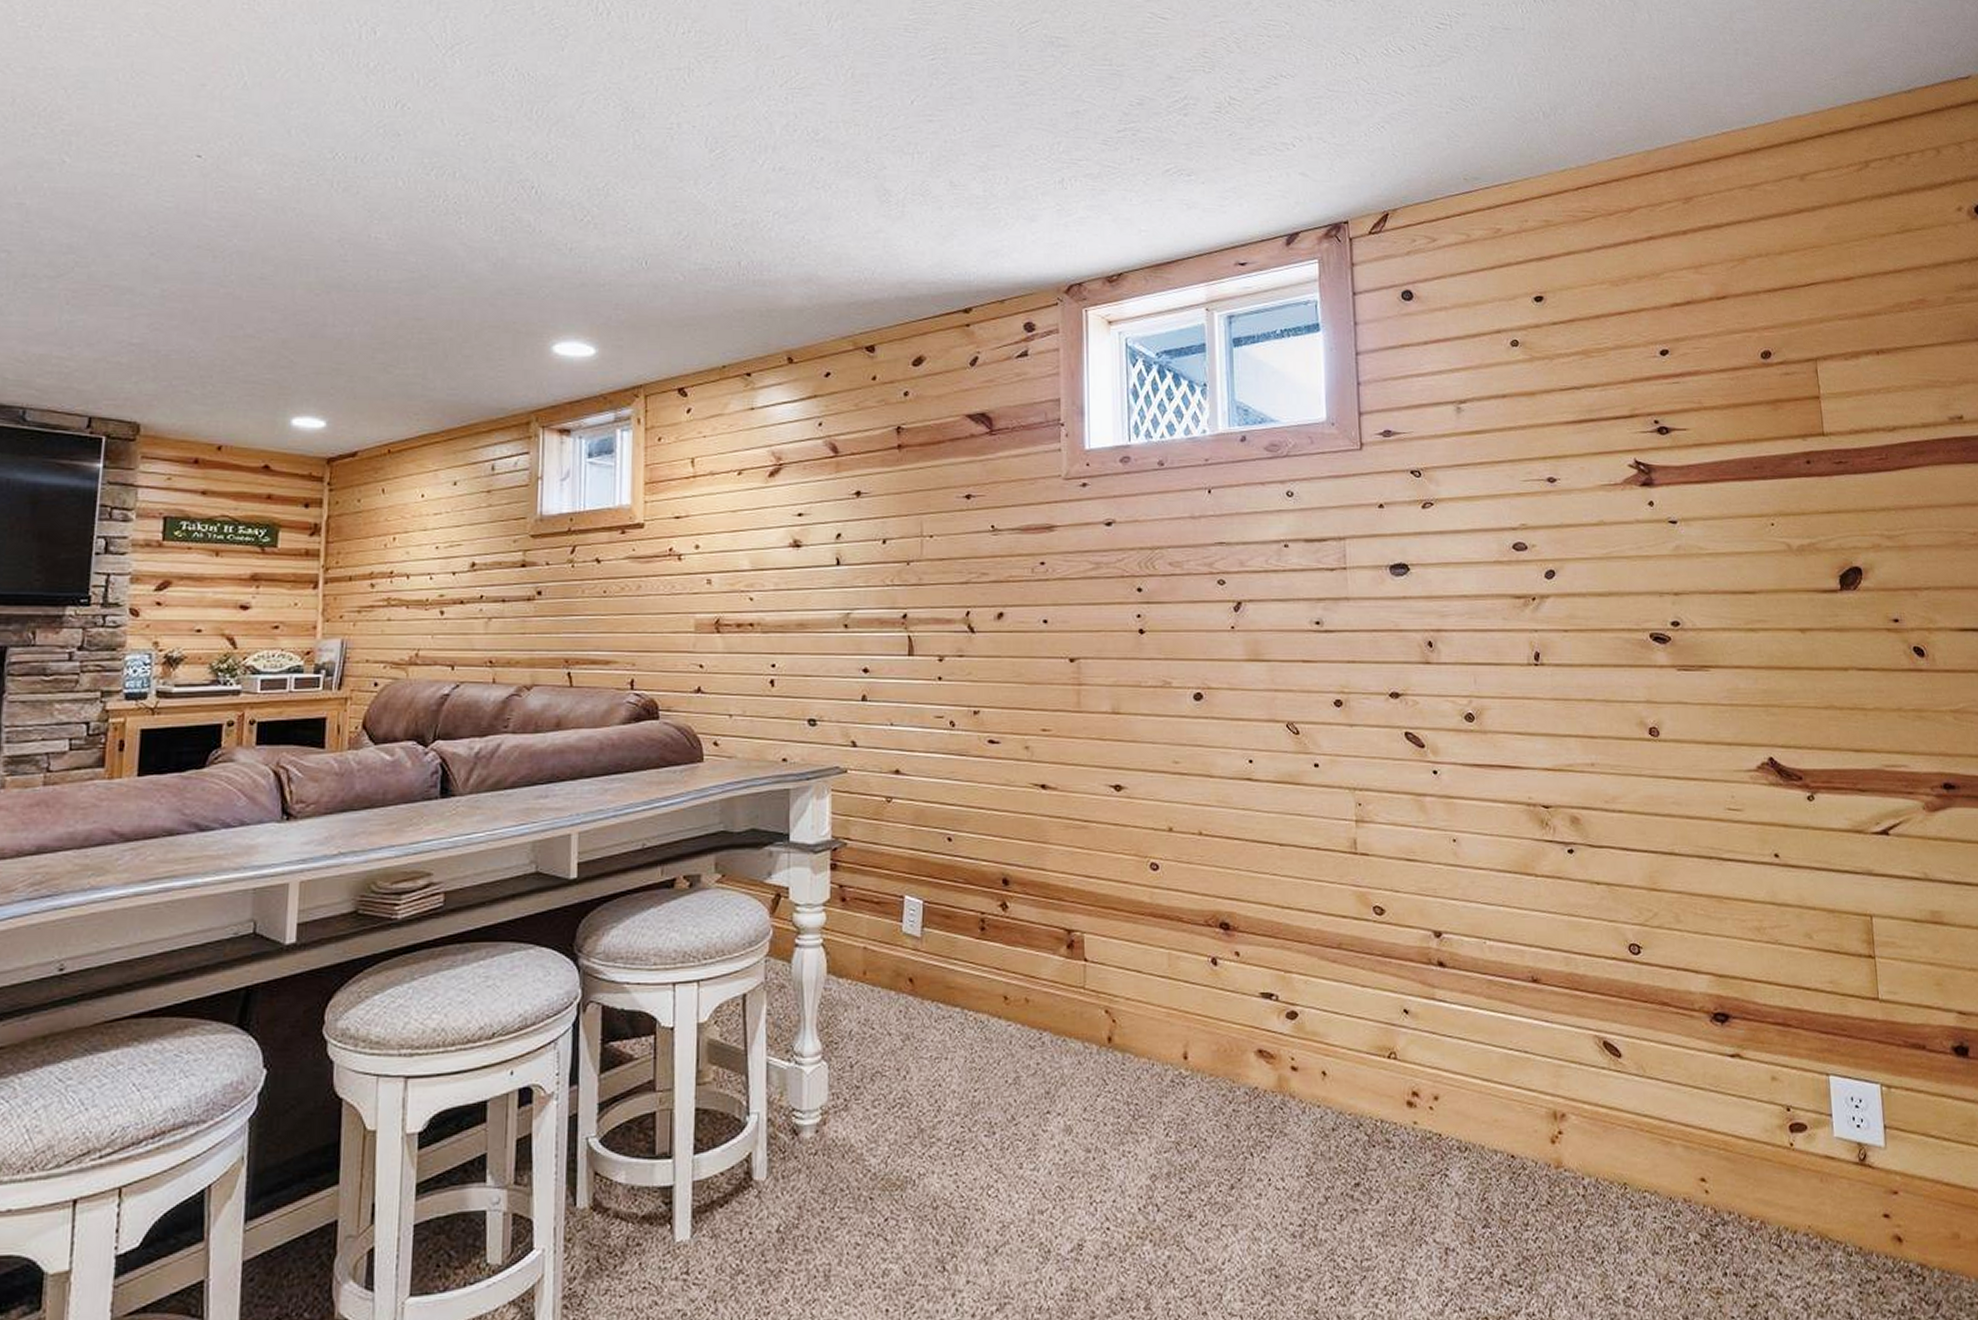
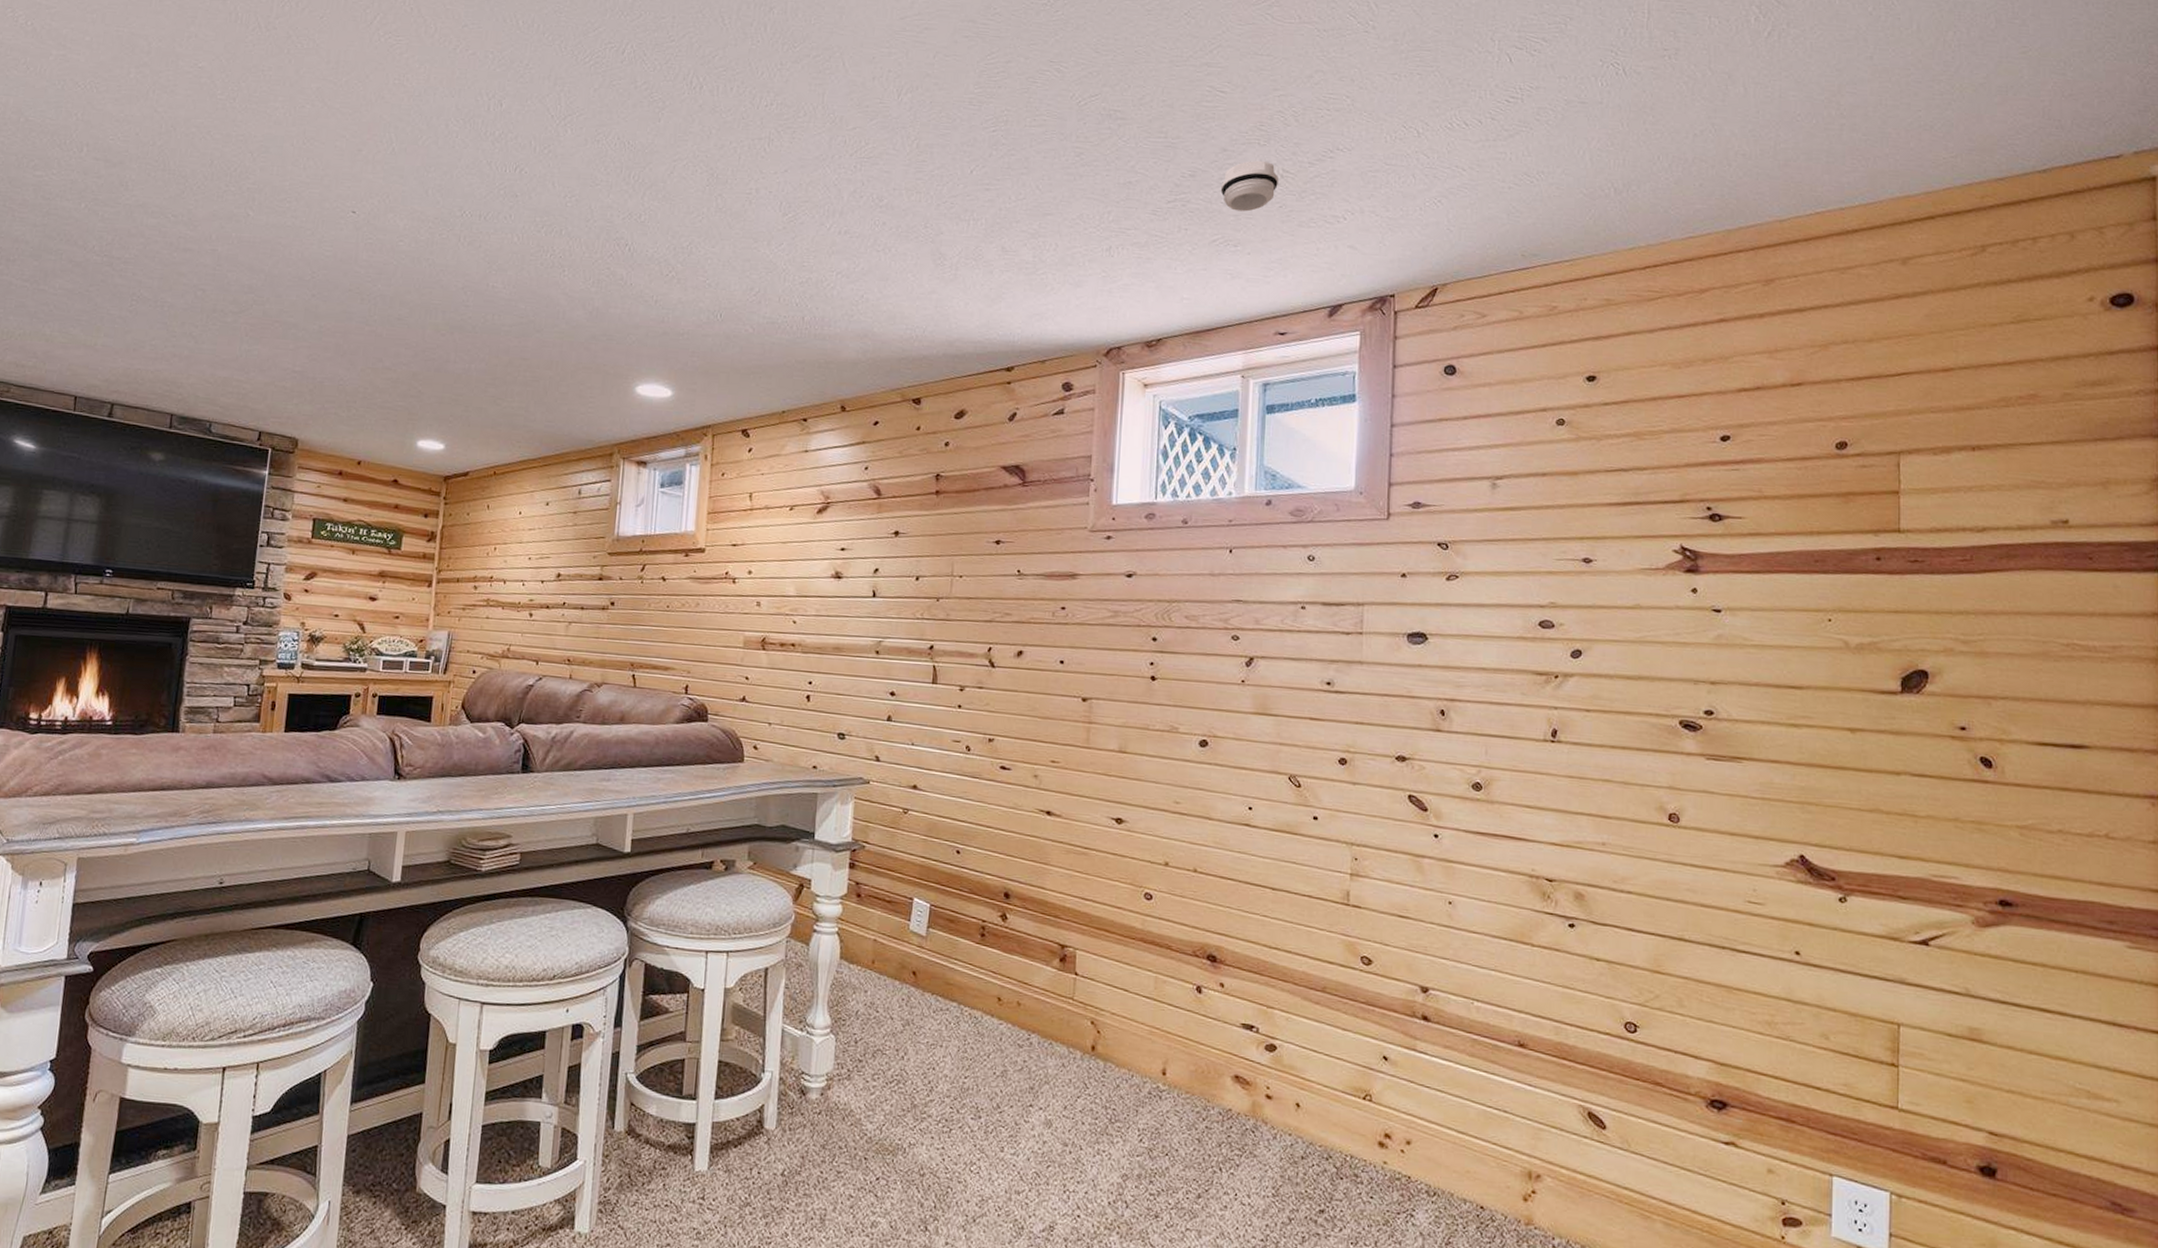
smoke detector: none [1169,87,1226,140] -> present [1220,160,1278,212]

